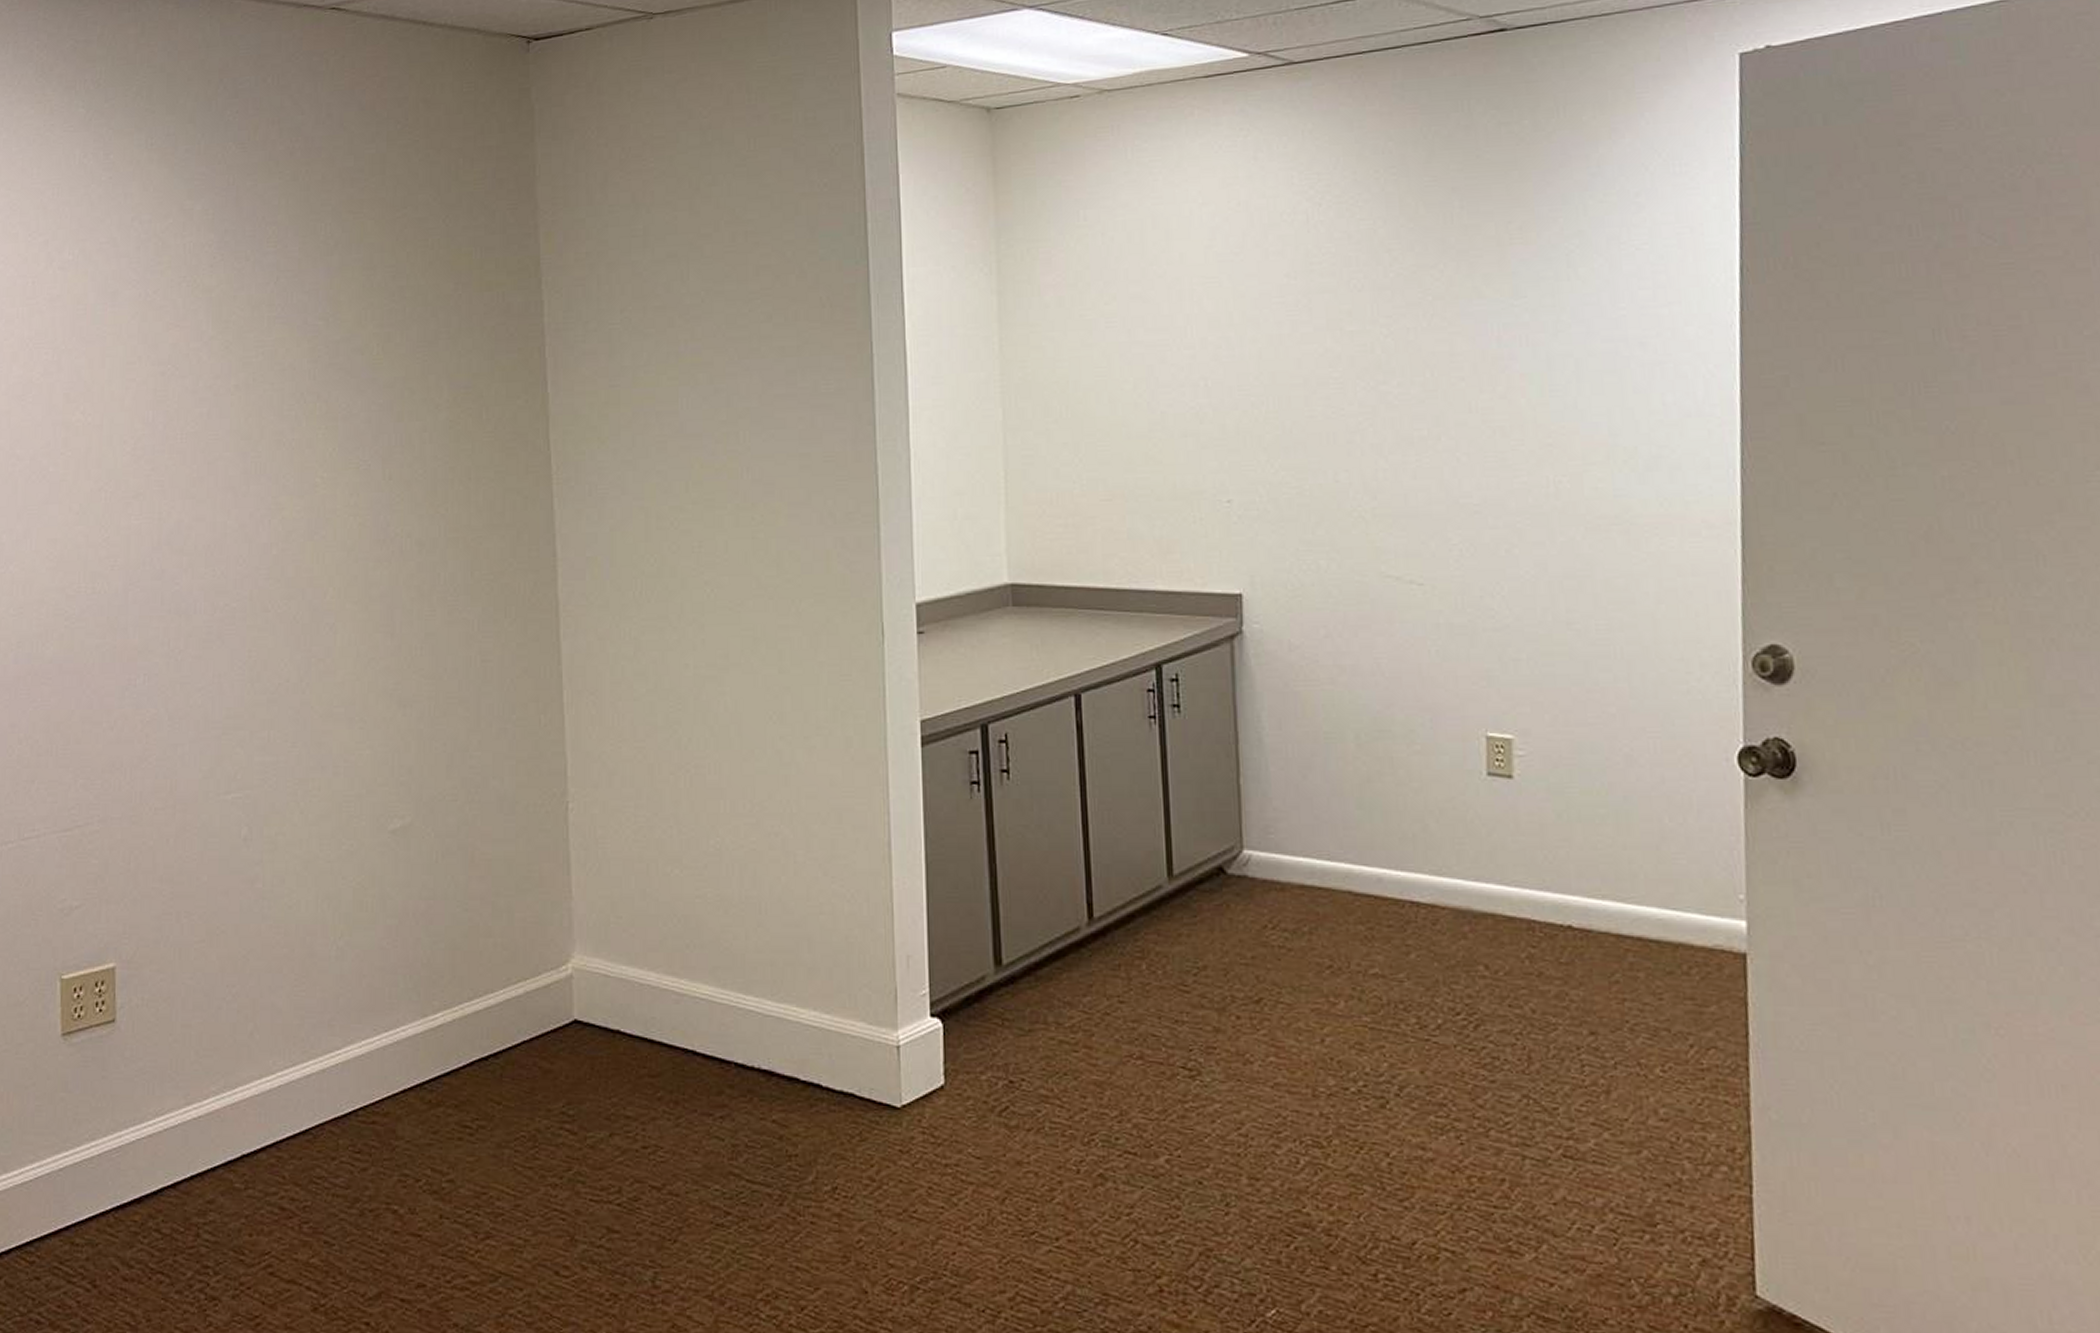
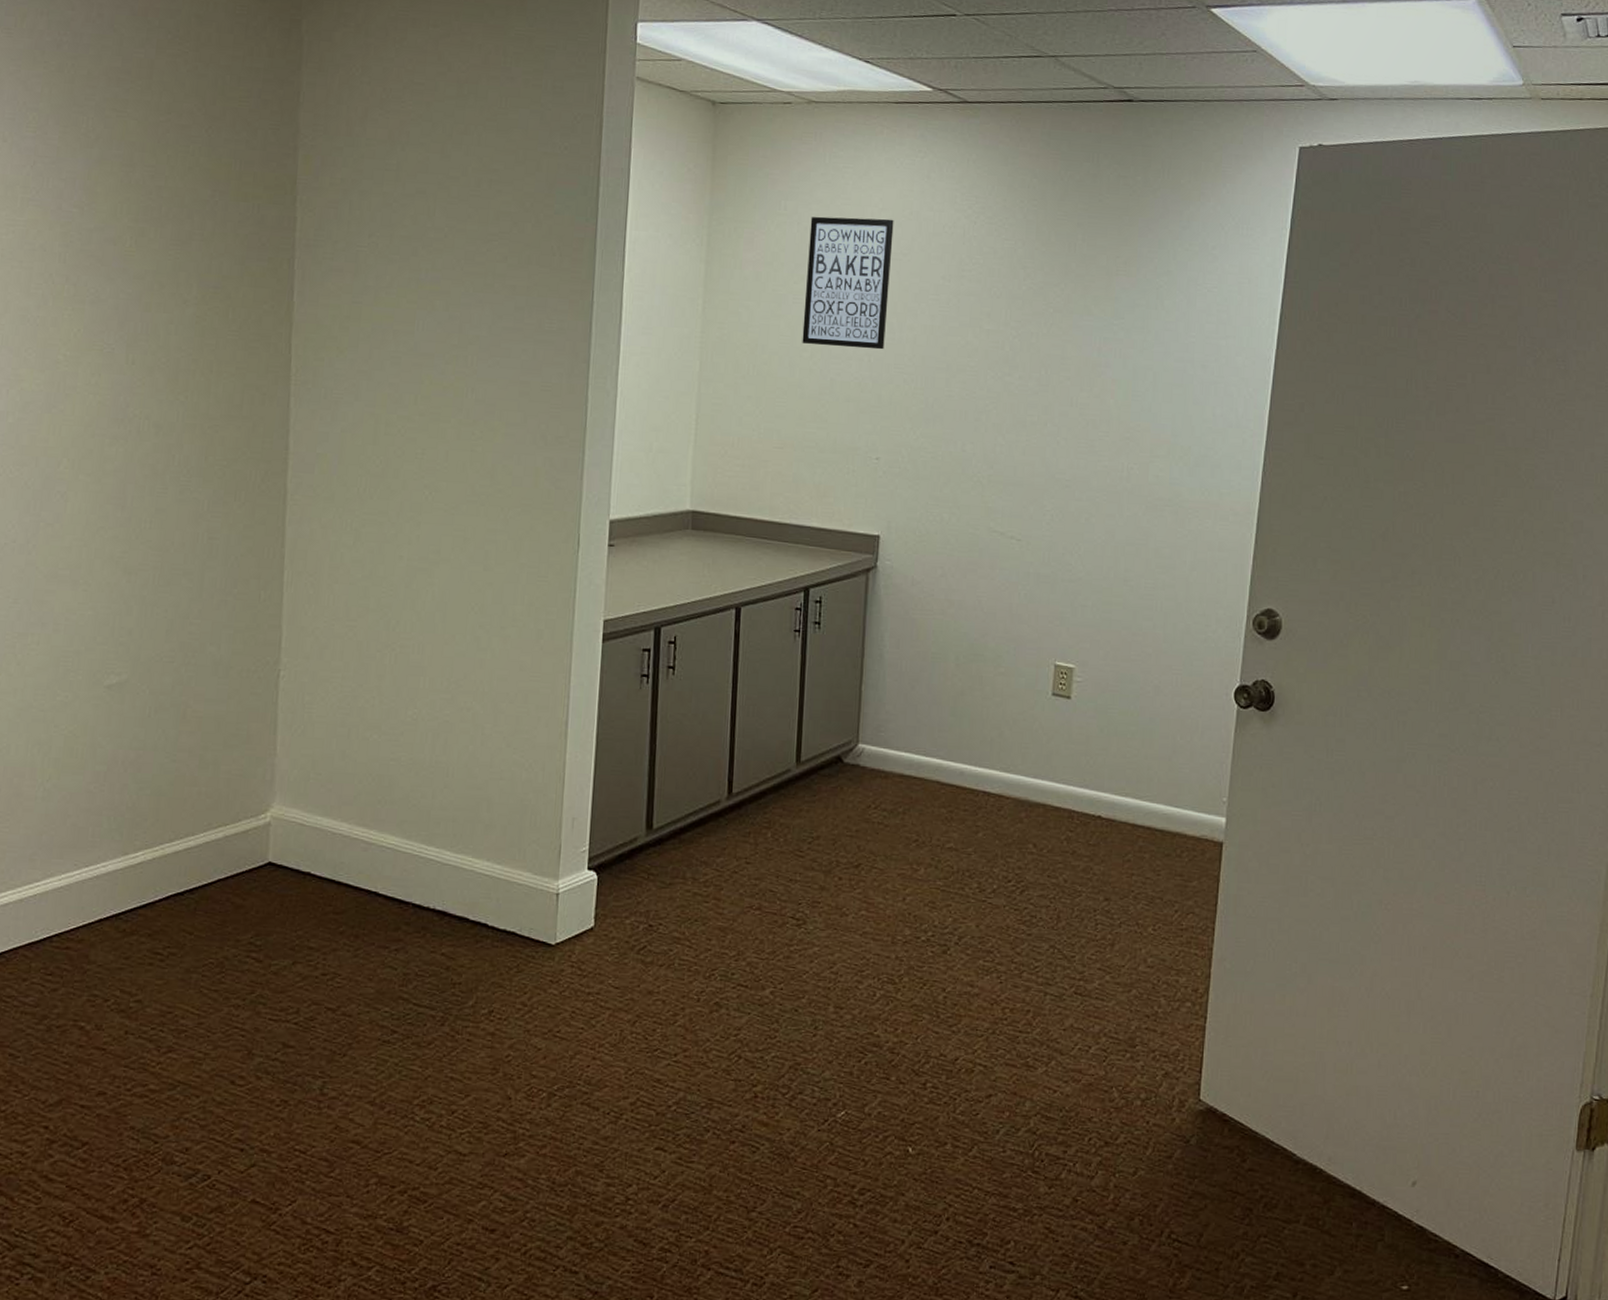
wall art: none [1117,214,1223,374] -> present [802,216,894,350]

